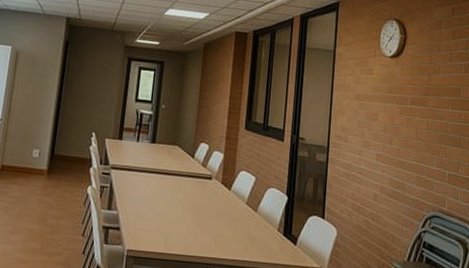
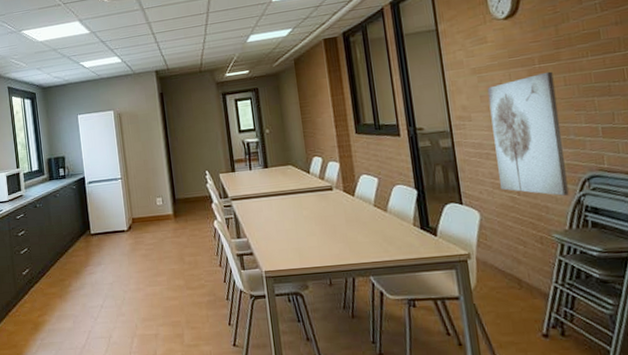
wall art: none [358,113,419,229] -> present [487,71,569,196]

